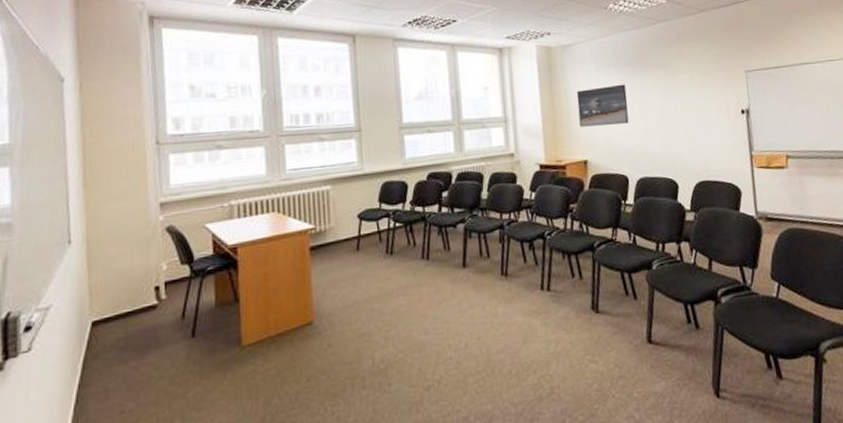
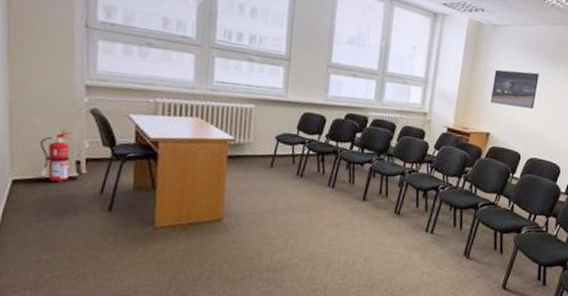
fire extinguisher: none [118,254,150,316] -> present [38,128,73,183]

